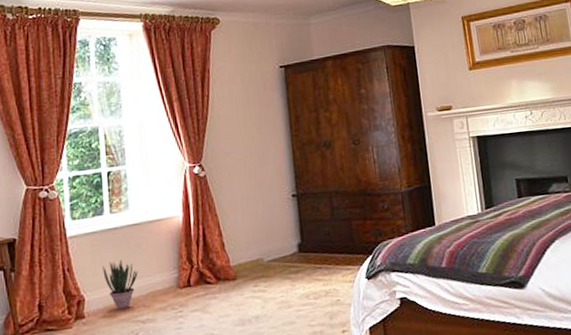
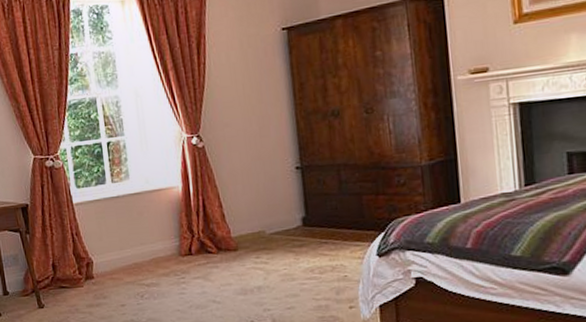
potted plant: present [102,259,138,310] -> none [107,226,141,273]

